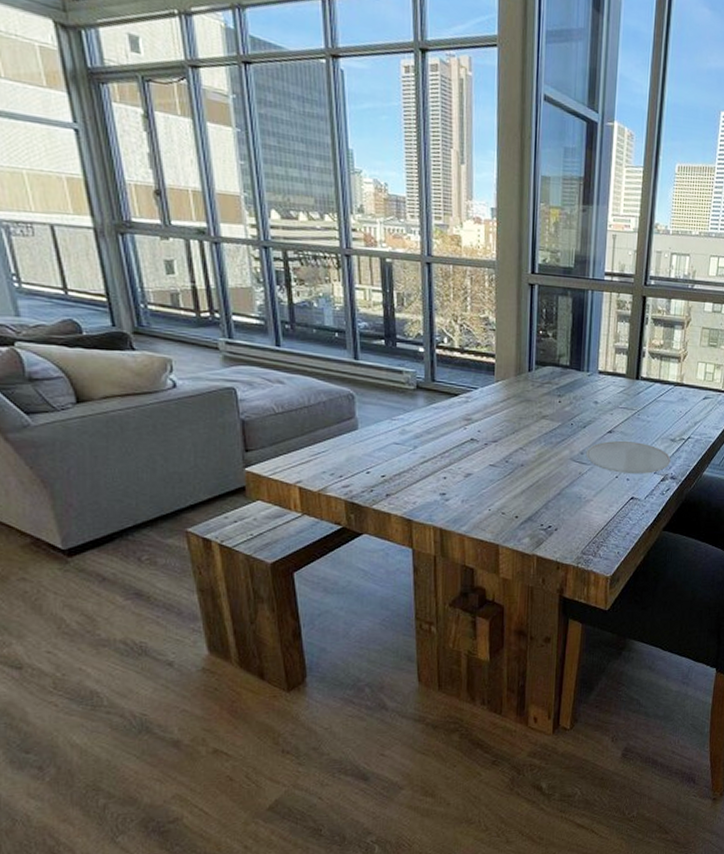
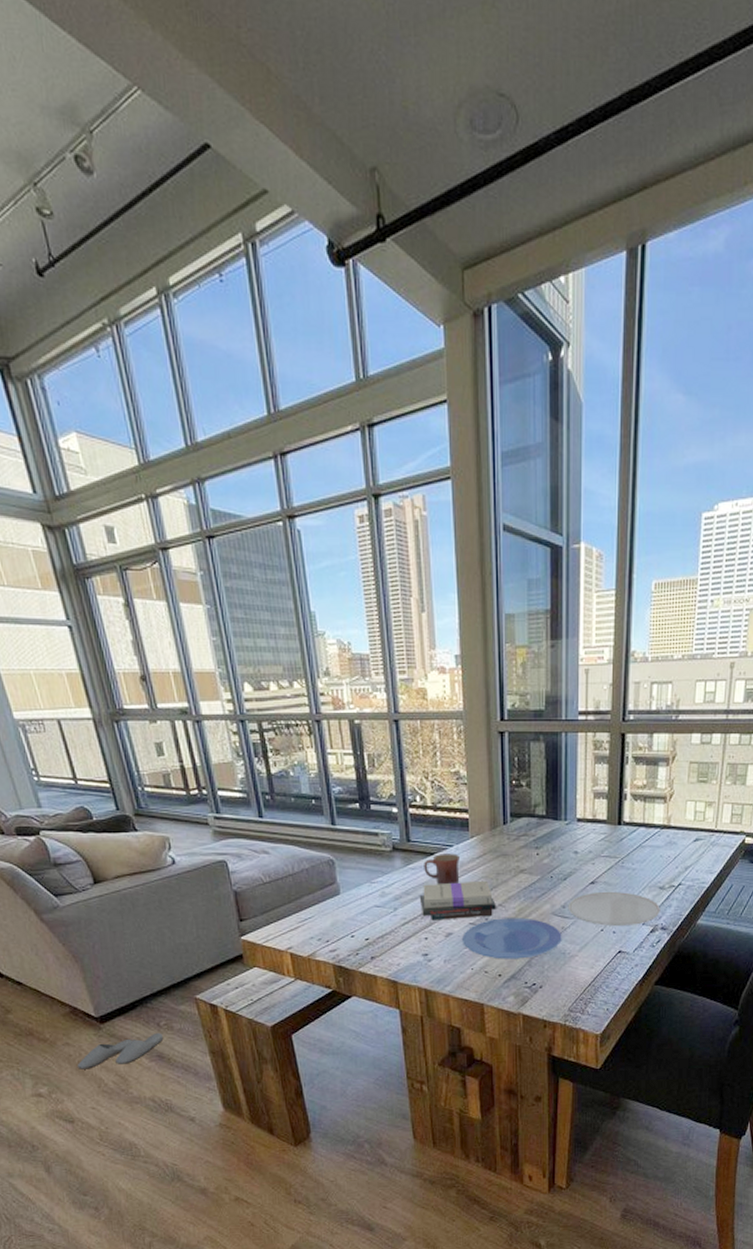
slippers: none [33,569,144,608] -> present [77,1033,164,1069]
books: none [440,423,517,461] -> present [419,880,496,921]
mug: none [447,395,484,426] -> present [424,853,460,885]
plate: none [480,461,579,502] -> present [461,918,562,960]

